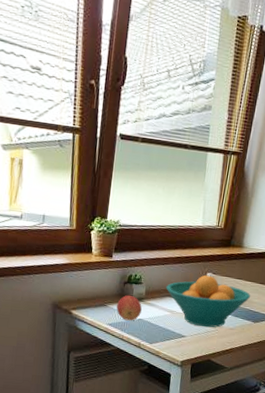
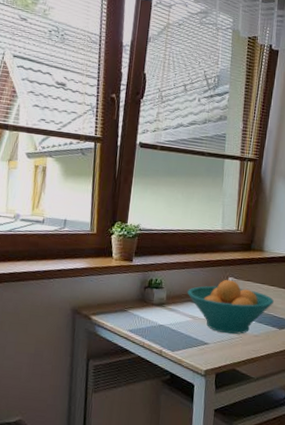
apple: present [116,295,142,321] -> none [137,300,163,327]

